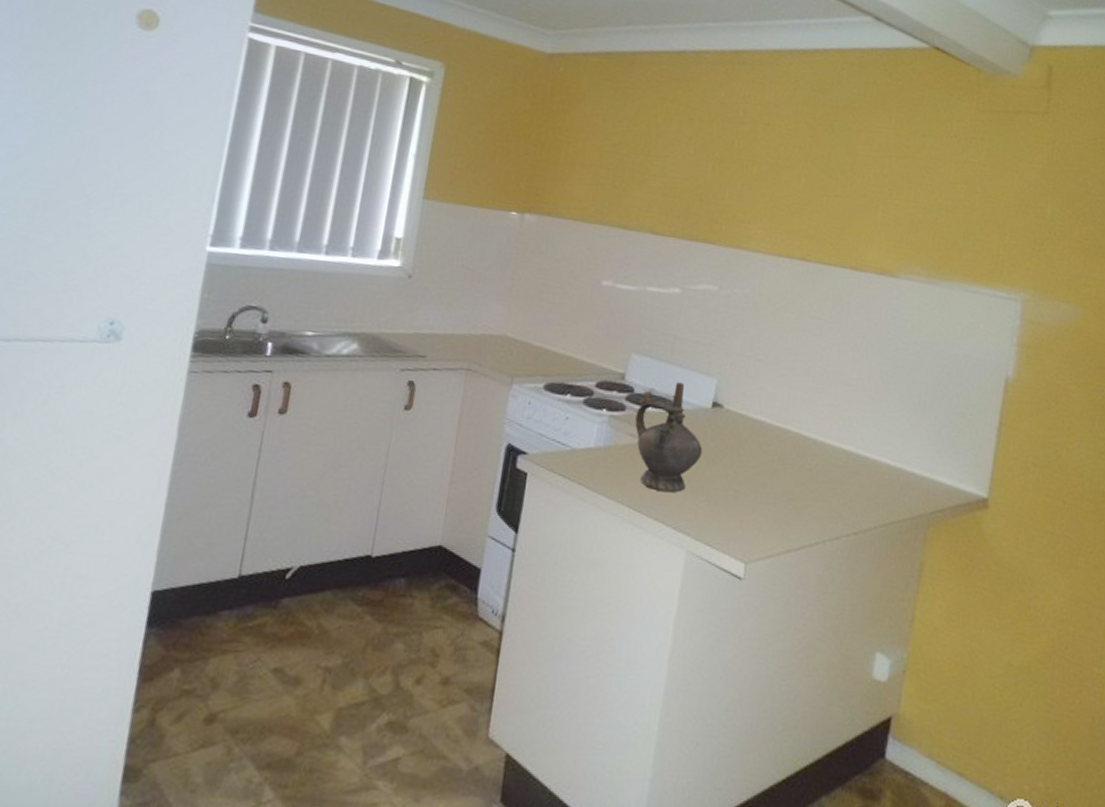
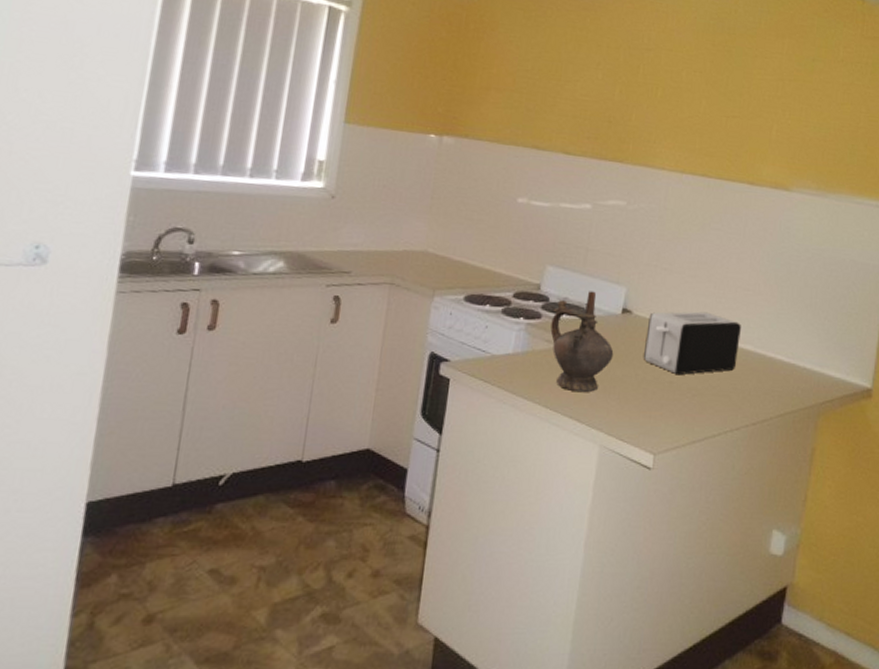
toaster: none [734,407,842,477] -> present [643,311,741,376]

